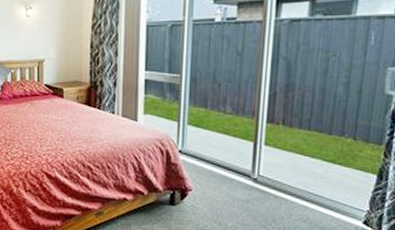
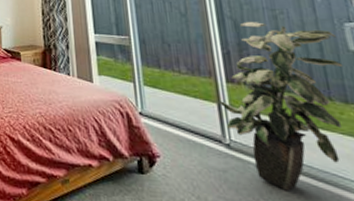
indoor plant: none [255,63,377,217] -> present [218,22,343,191]

